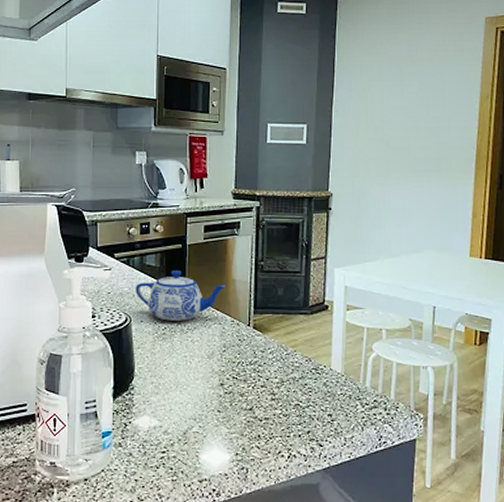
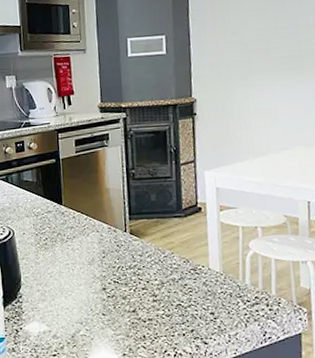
teapot: present [136,270,227,321] -> none [16,184,101,232]

